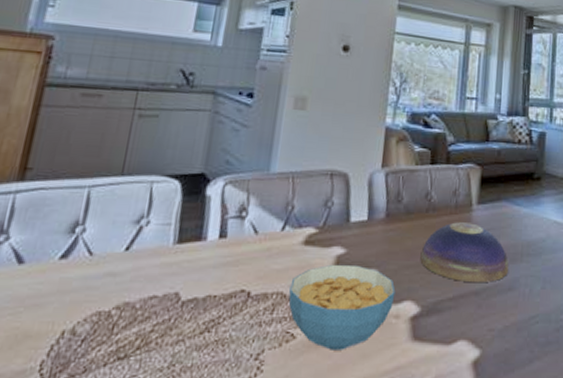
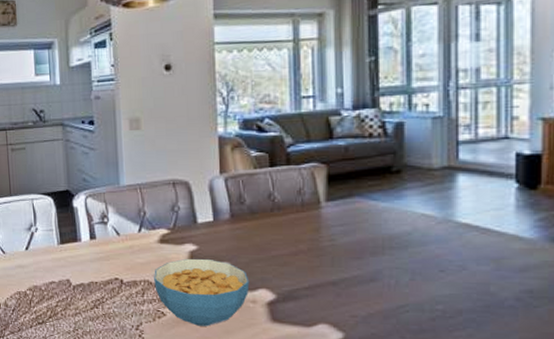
decorative bowl: present [420,222,509,282] -> none [270,219,369,274]

